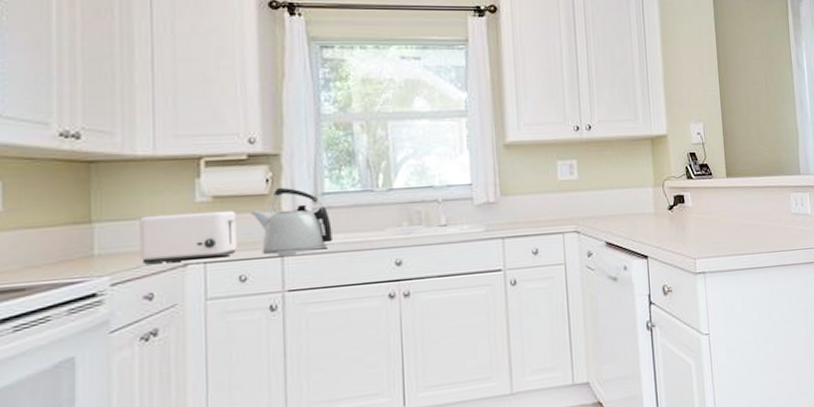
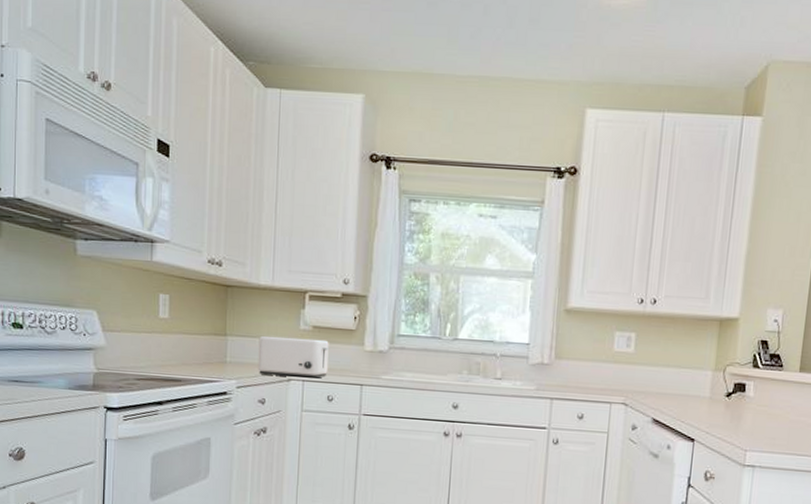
kettle: present [250,187,332,256] -> none [340,325,403,385]

